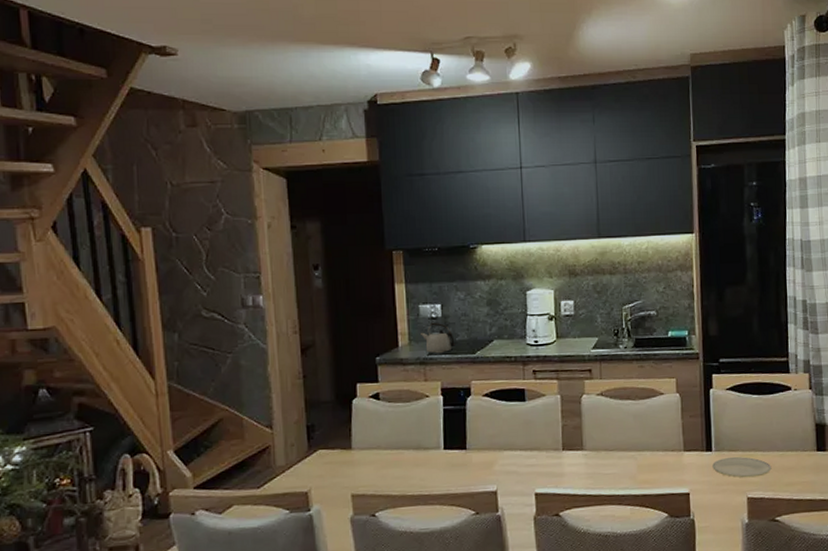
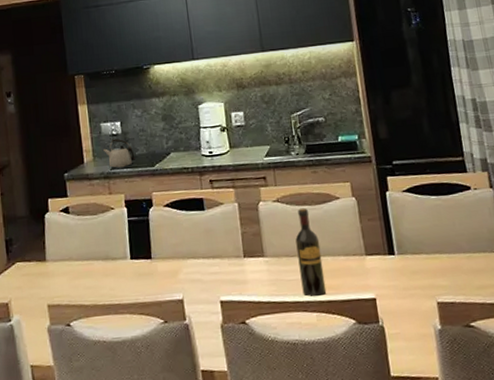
wine bottle: none [616,402,642,491] -> present [295,208,327,297]
plate: present [712,456,772,478] -> none [396,259,460,282]

